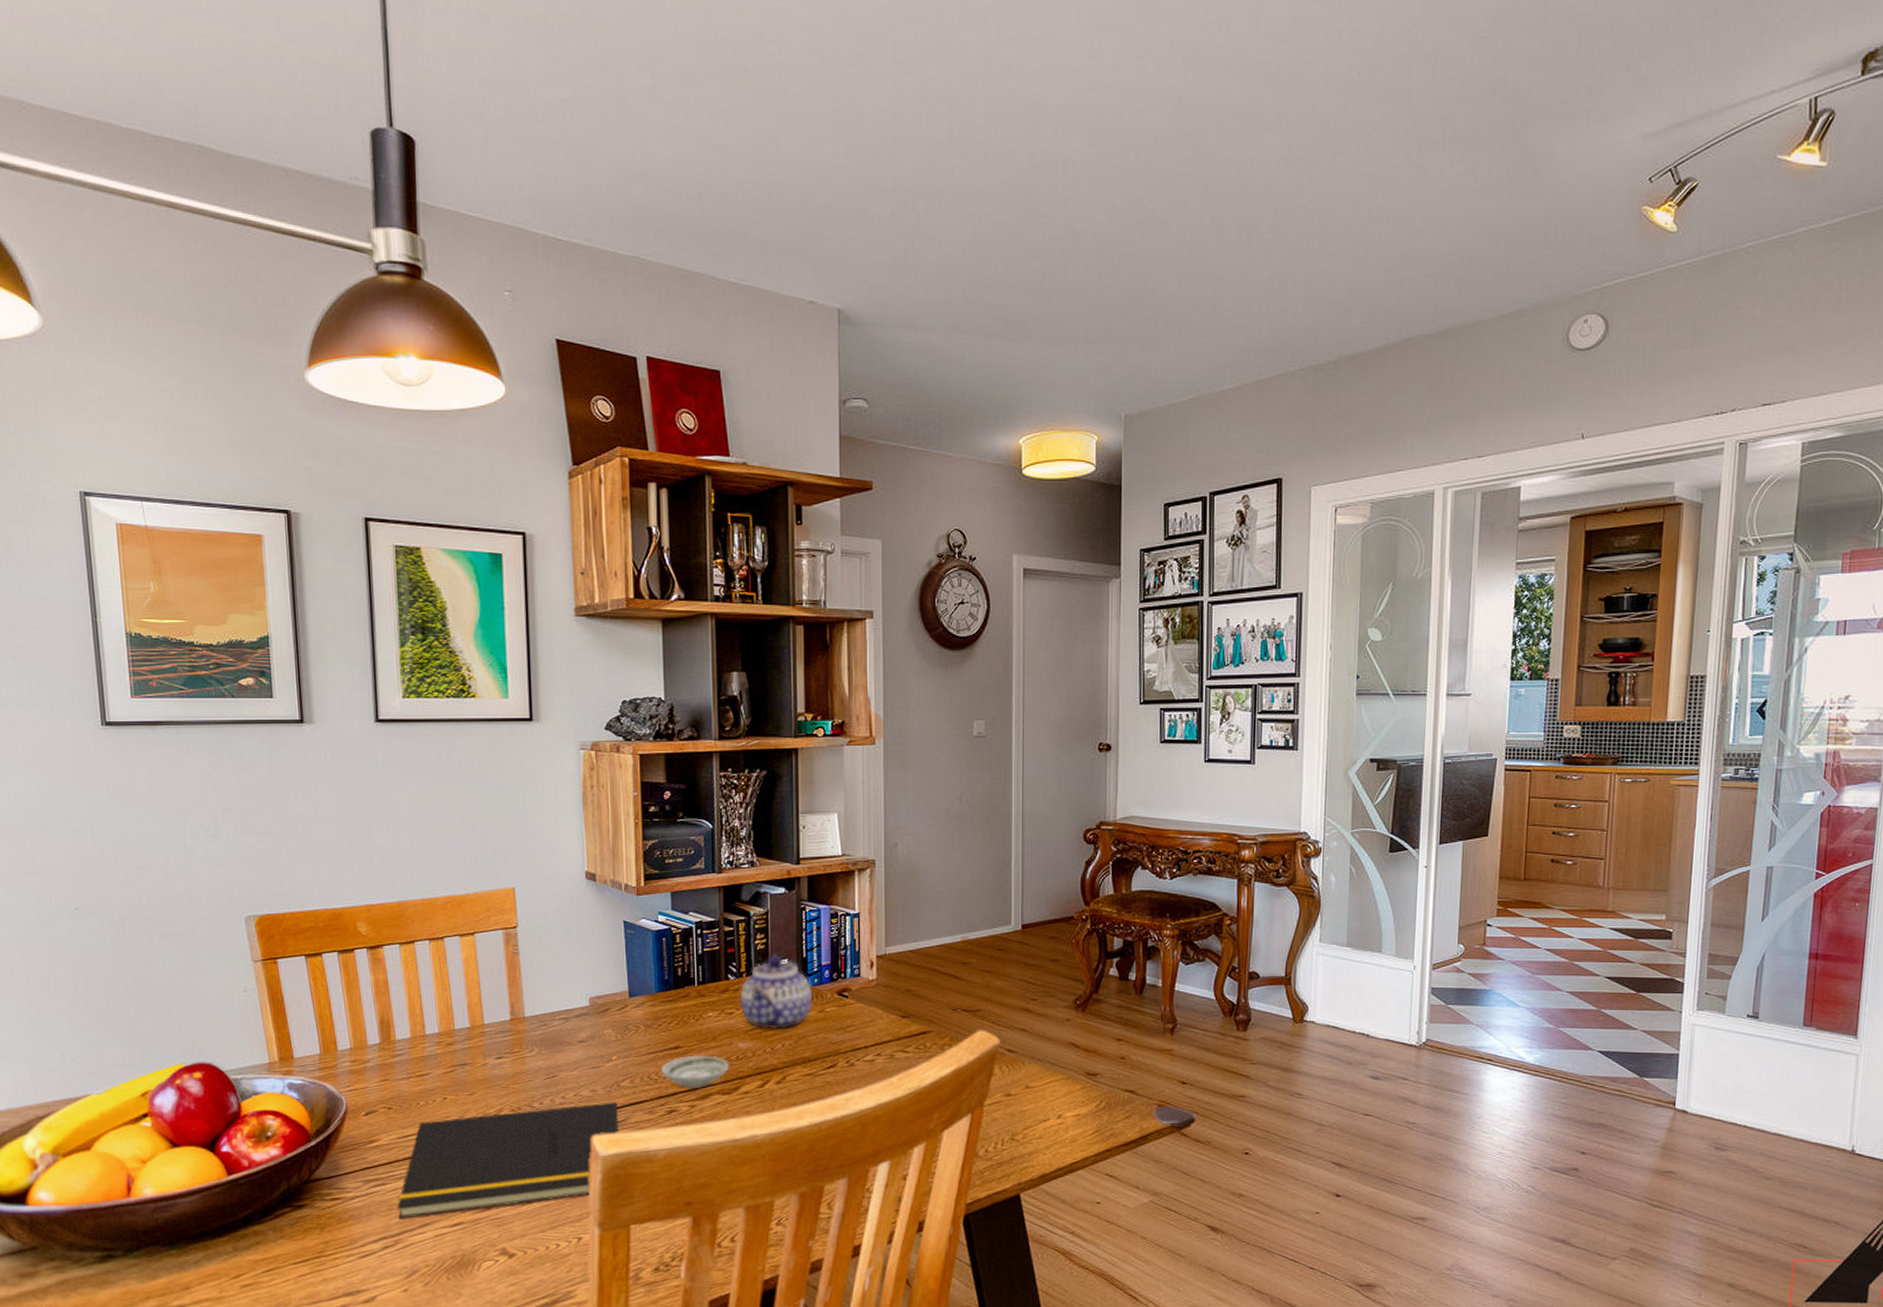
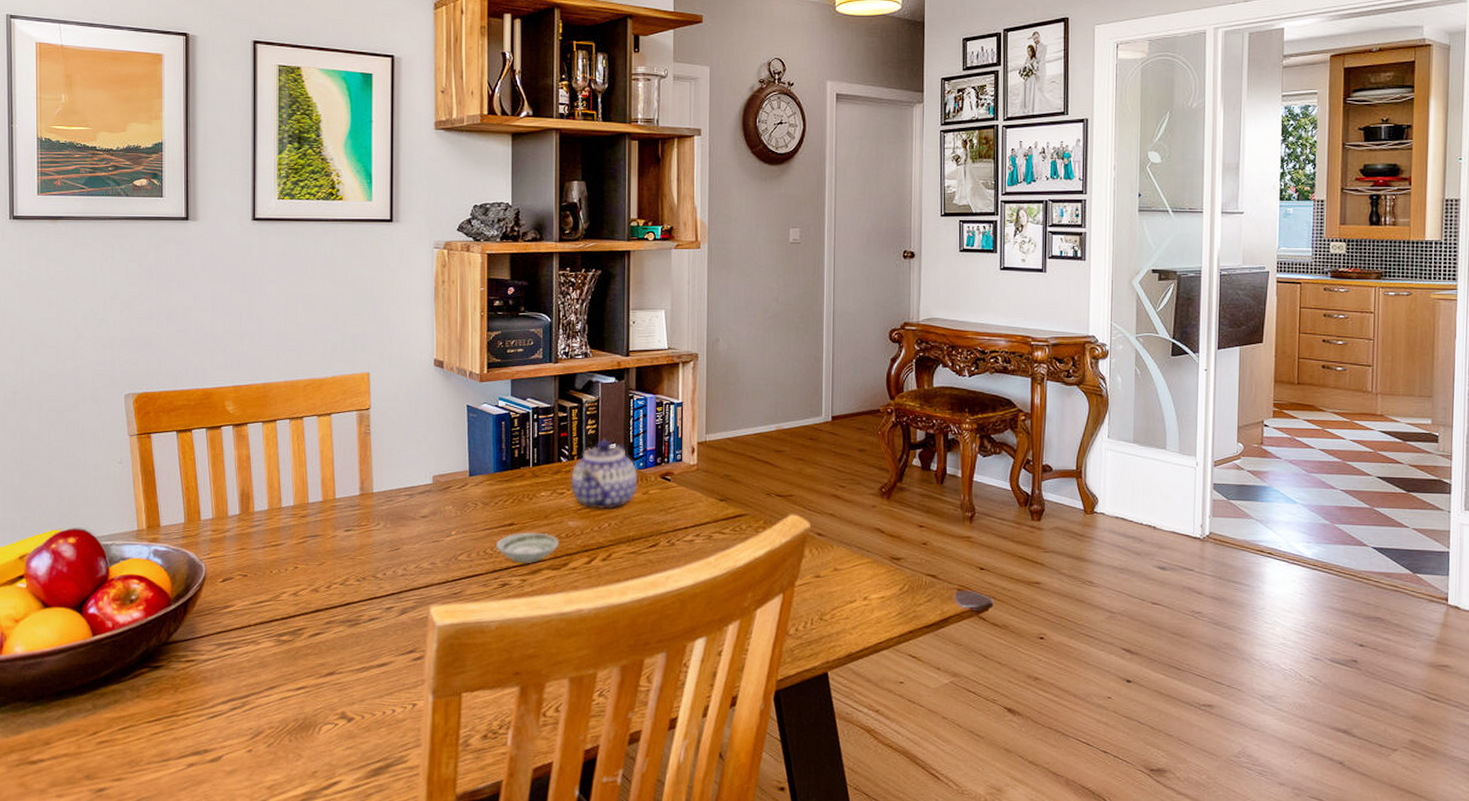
notepad: present [396,1102,618,1219] -> none [246,574,455,682]

